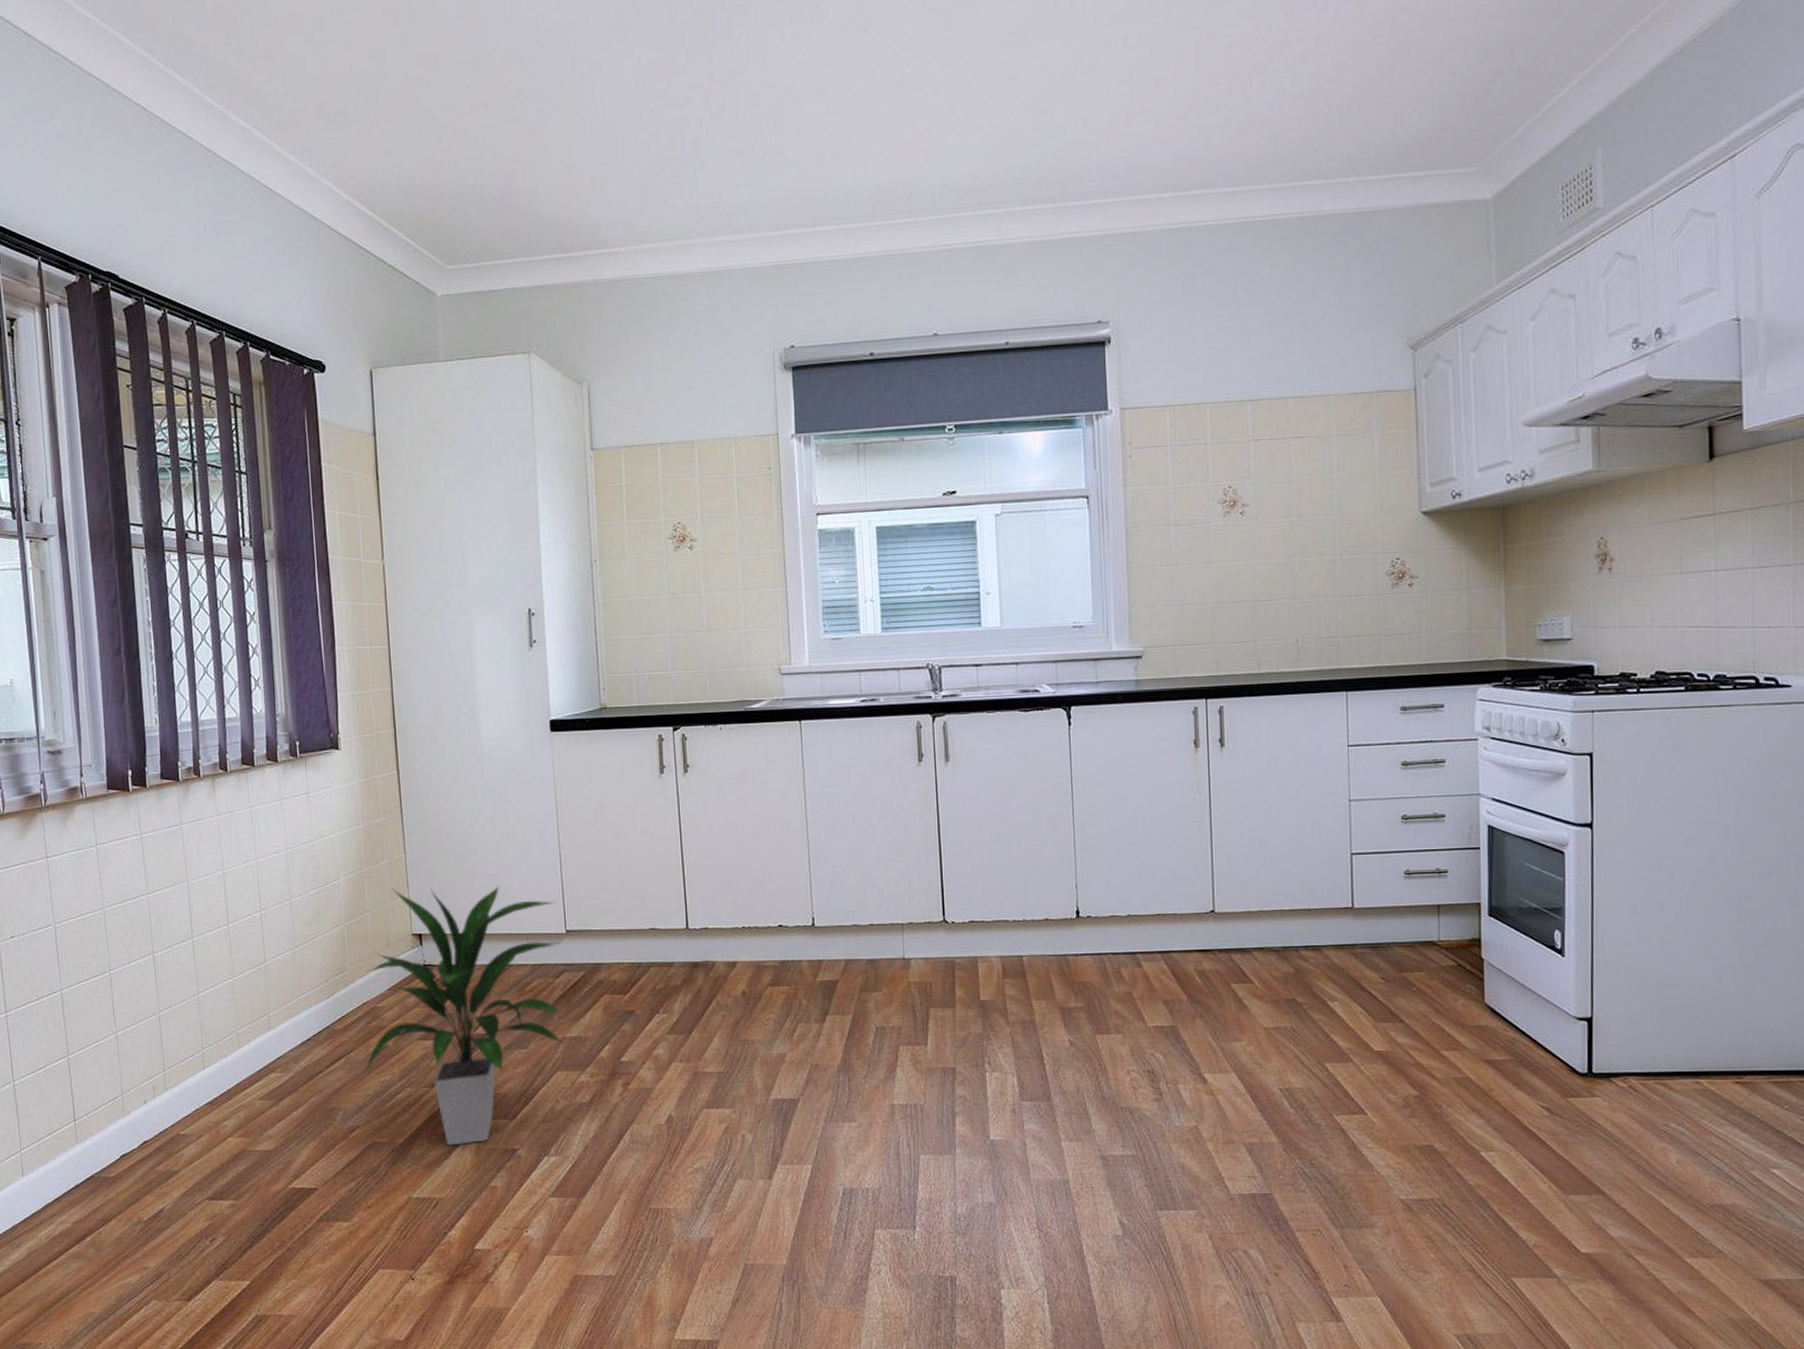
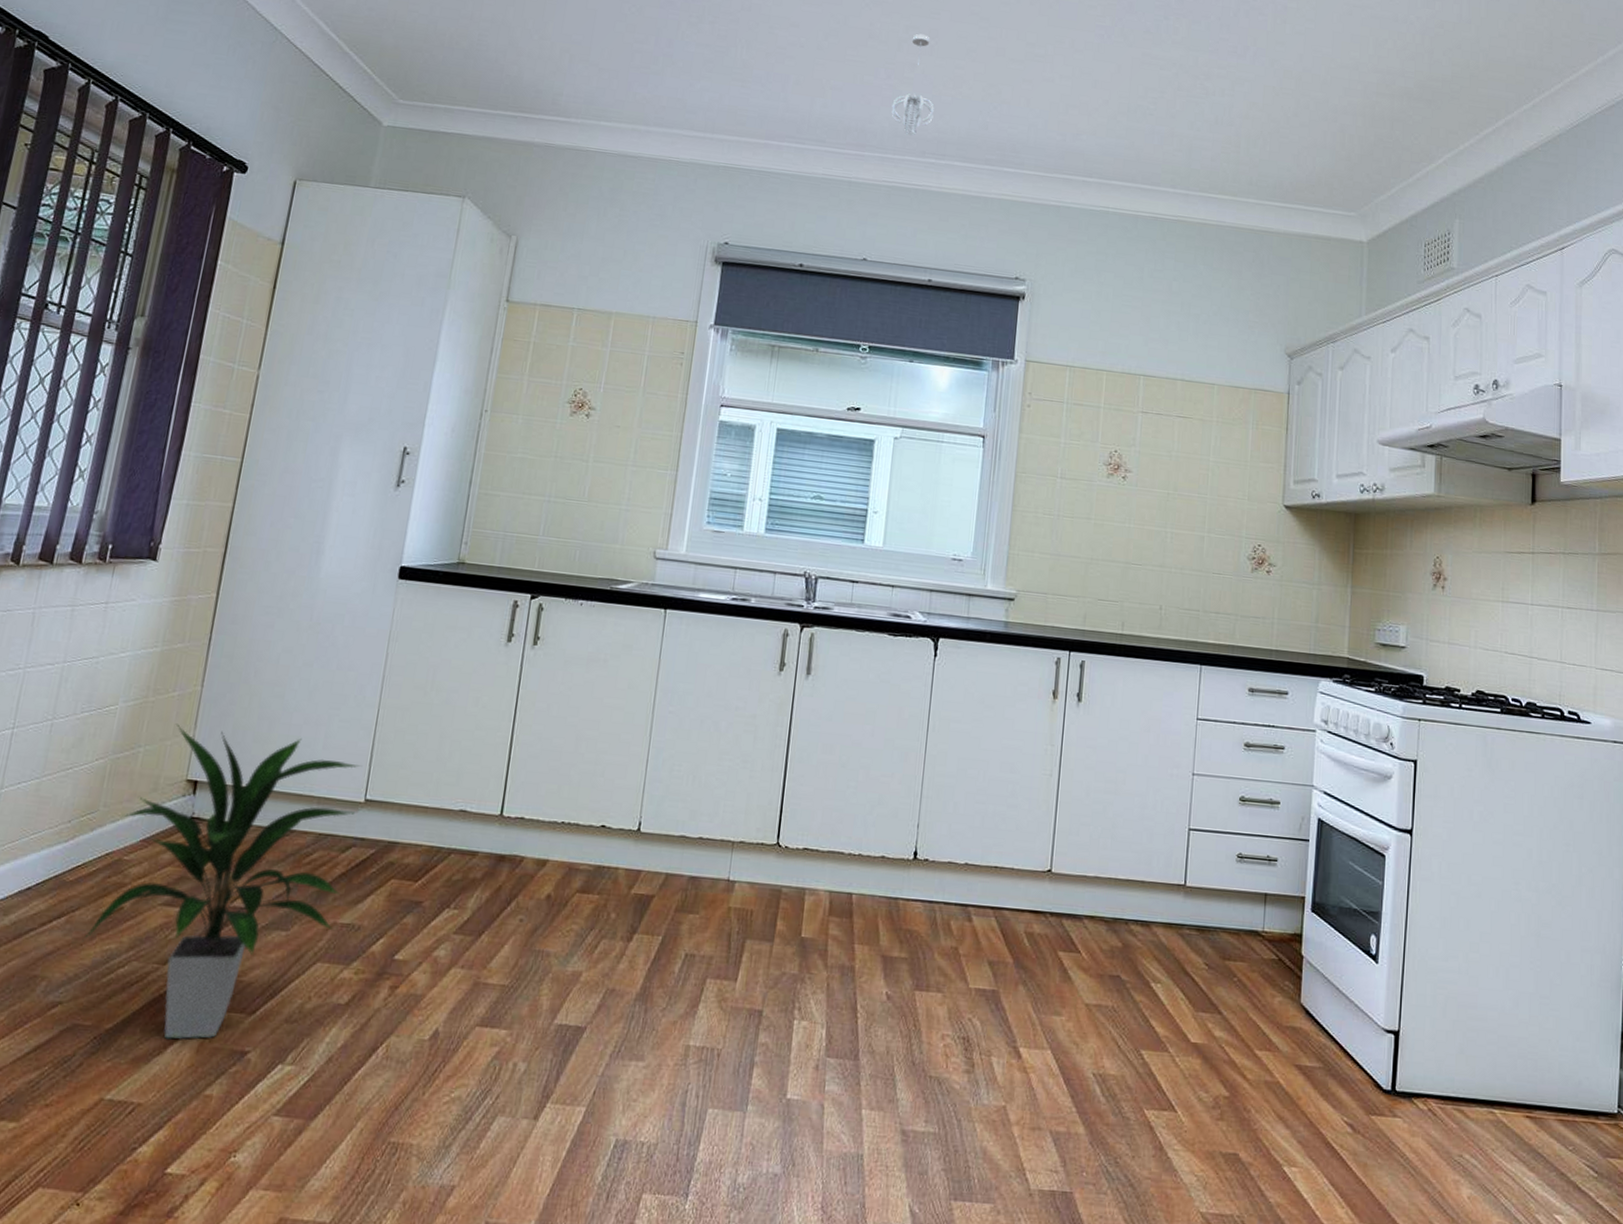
pendant light: none [938,70,984,189] -> present [891,33,934,136]

